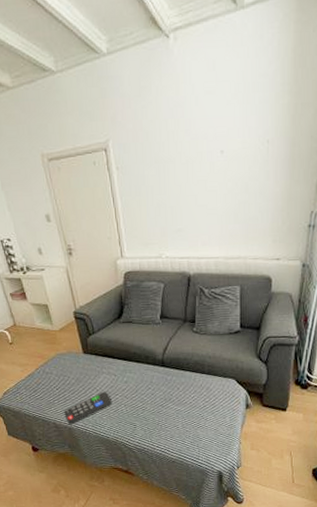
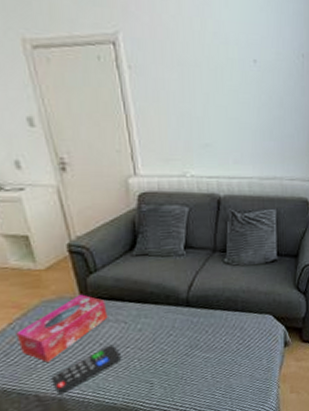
tissue box: none [41,350,102,400] -> present [16,294,108,363]

